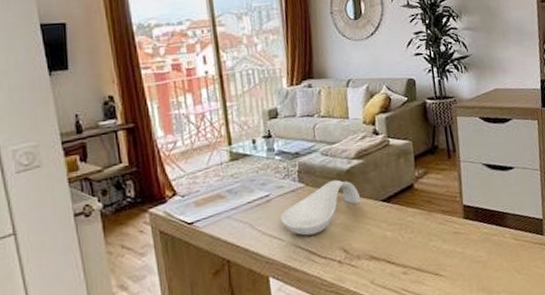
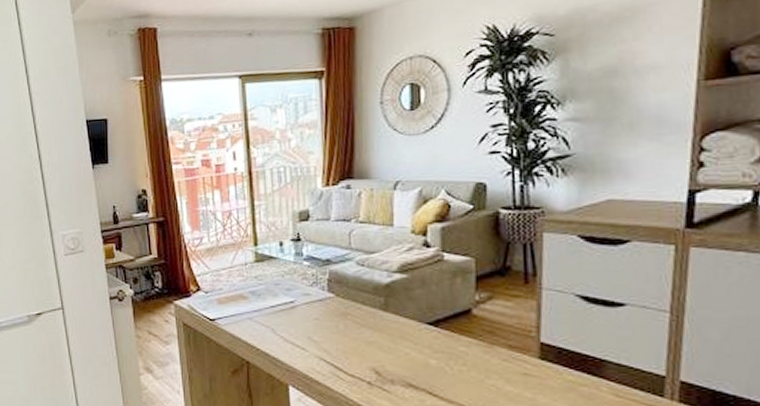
spoon rest: present [279,179,361,236] -> none [304,293,401,350]

